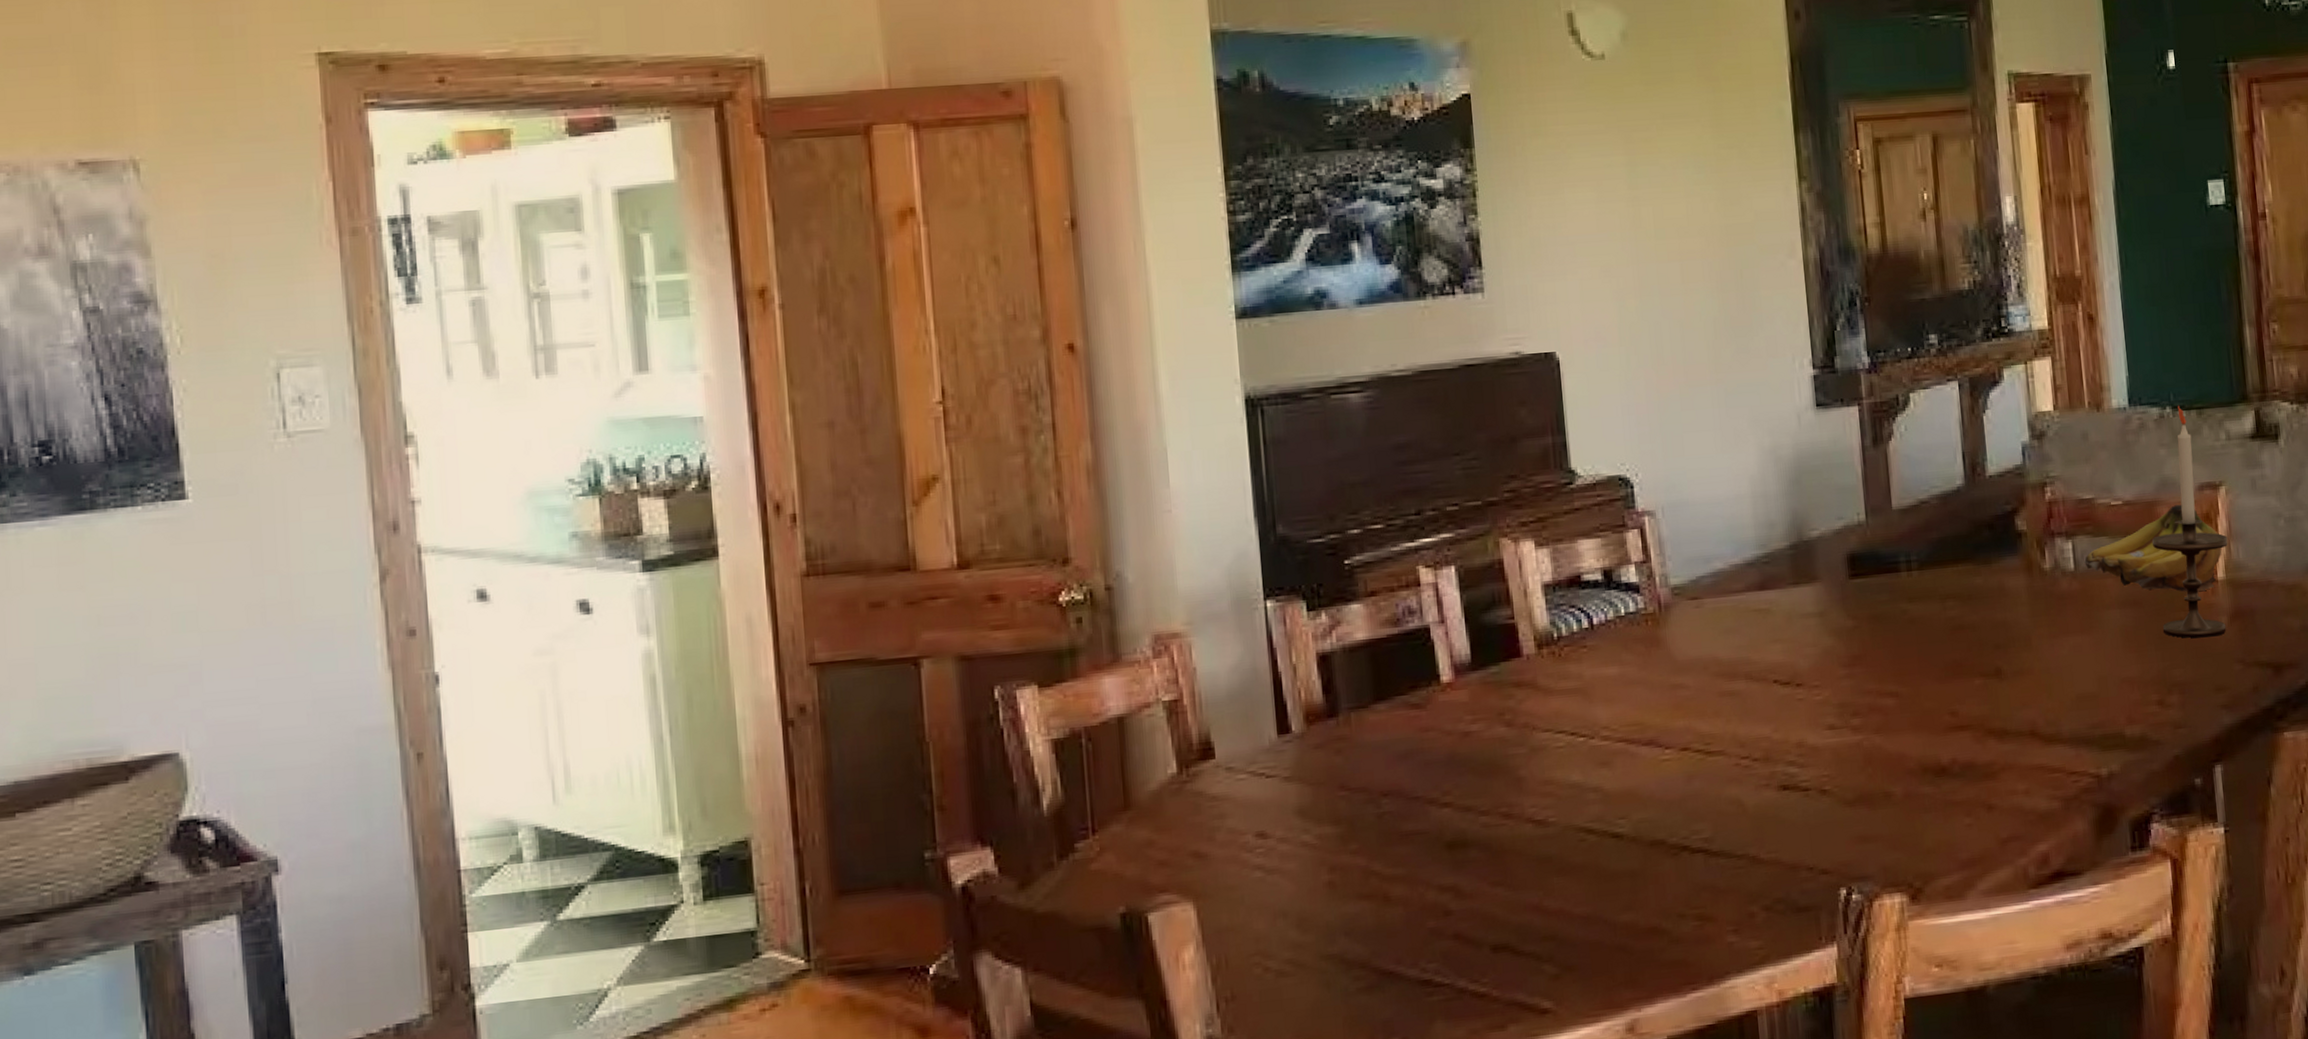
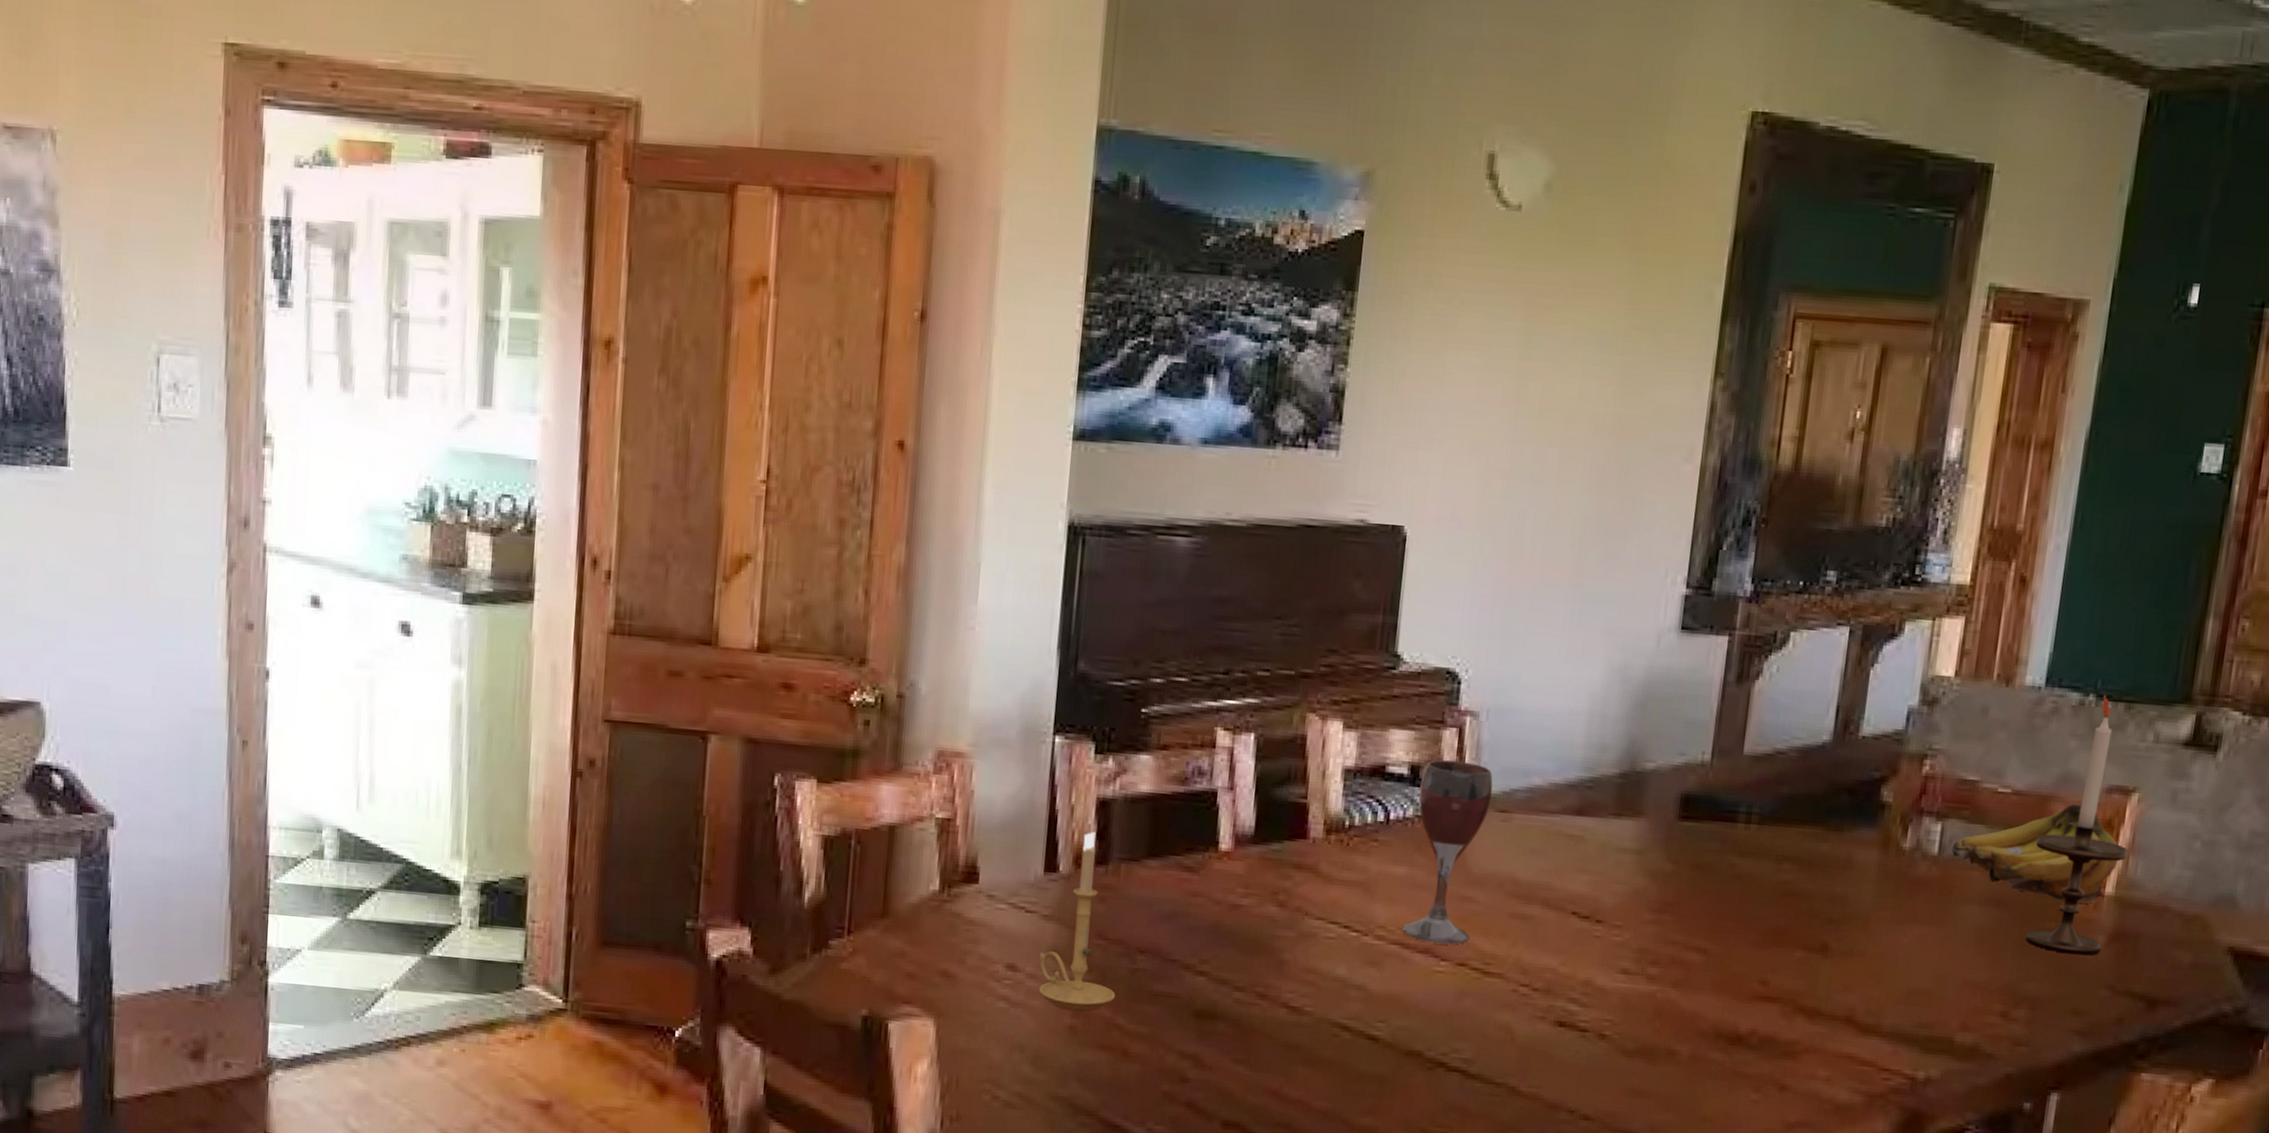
candle holder: none [1286,687,1368,867] -> present [1038,832,1116,1012]
cup: none [1615,558,1688,735] -> present [1401,760,1493,945]

